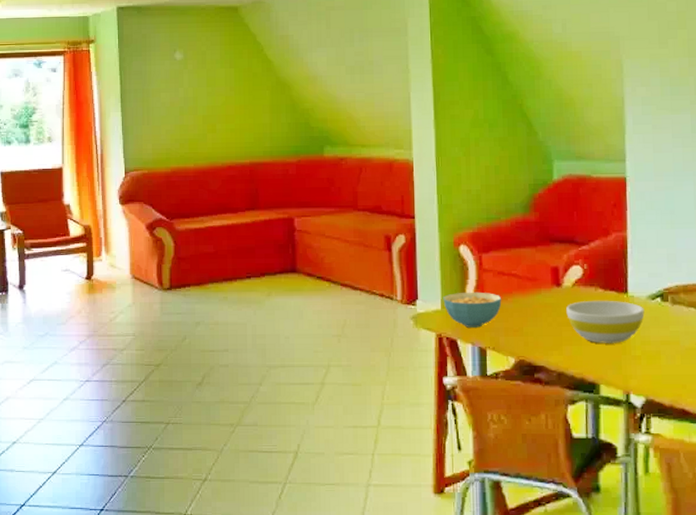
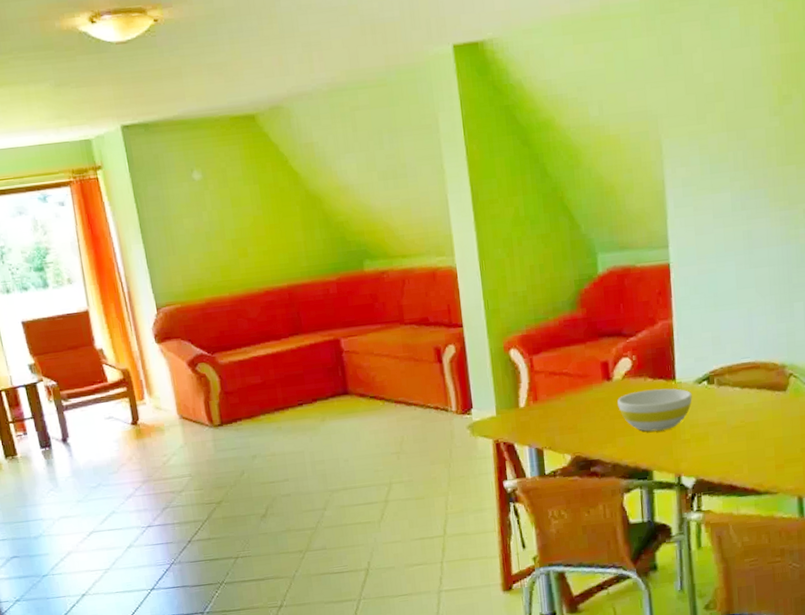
cereal bowl: present [443,292,502,328] -> none [497,394,555,431]

